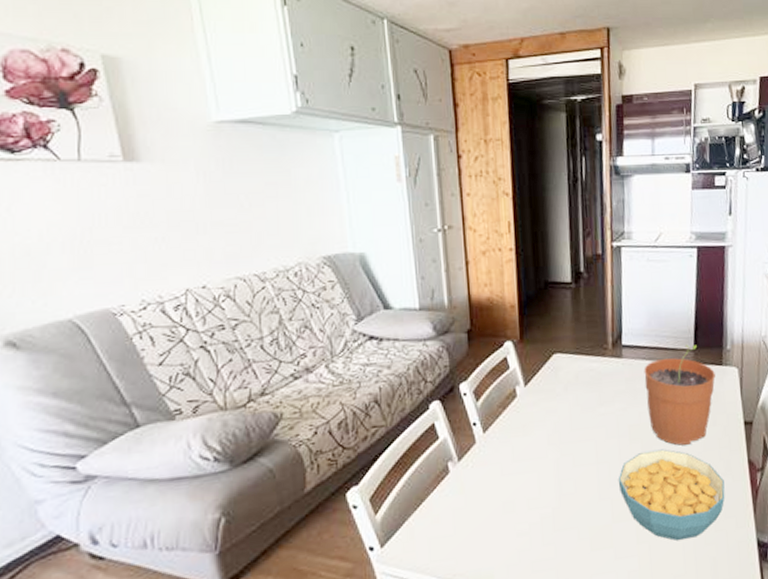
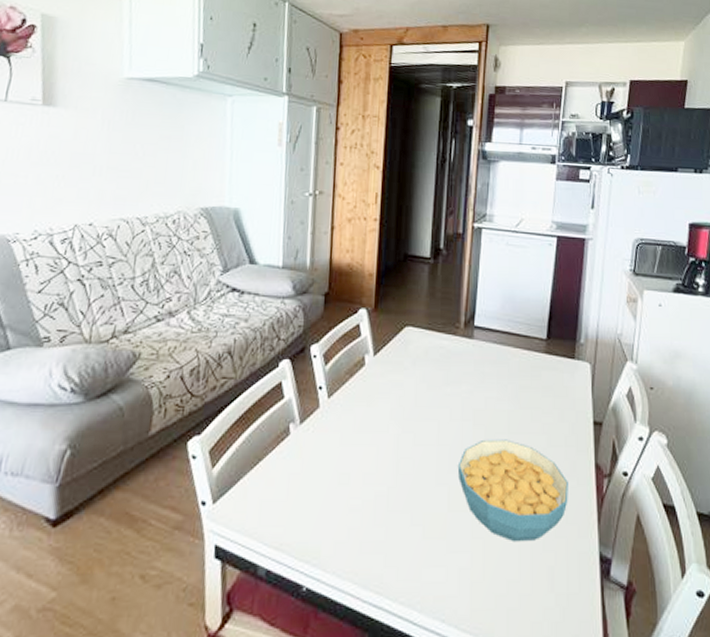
plant pot: present [644,344,715,446] -> none [494,333,566,438]

